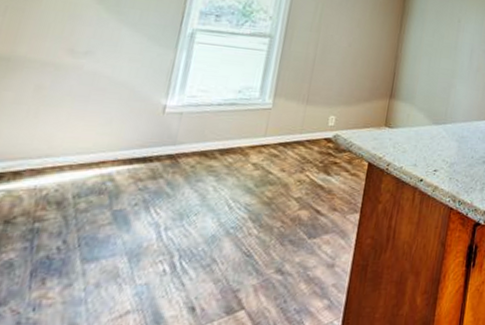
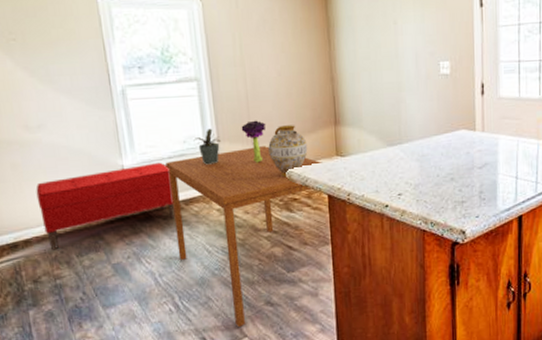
bench: none [44,107,215,186] -> present [35,162,176,249]
dining table: none [194,106,371,298] -> present [165,146,323,328]
potted plant: none [249,83,277,118] -> present [193,128,221,165]
bouquet: none [300,82,326,123] -> present [241,120,266,163]
ceramic jug: none [321,91,361,140] -> present [268,125,308,178]

